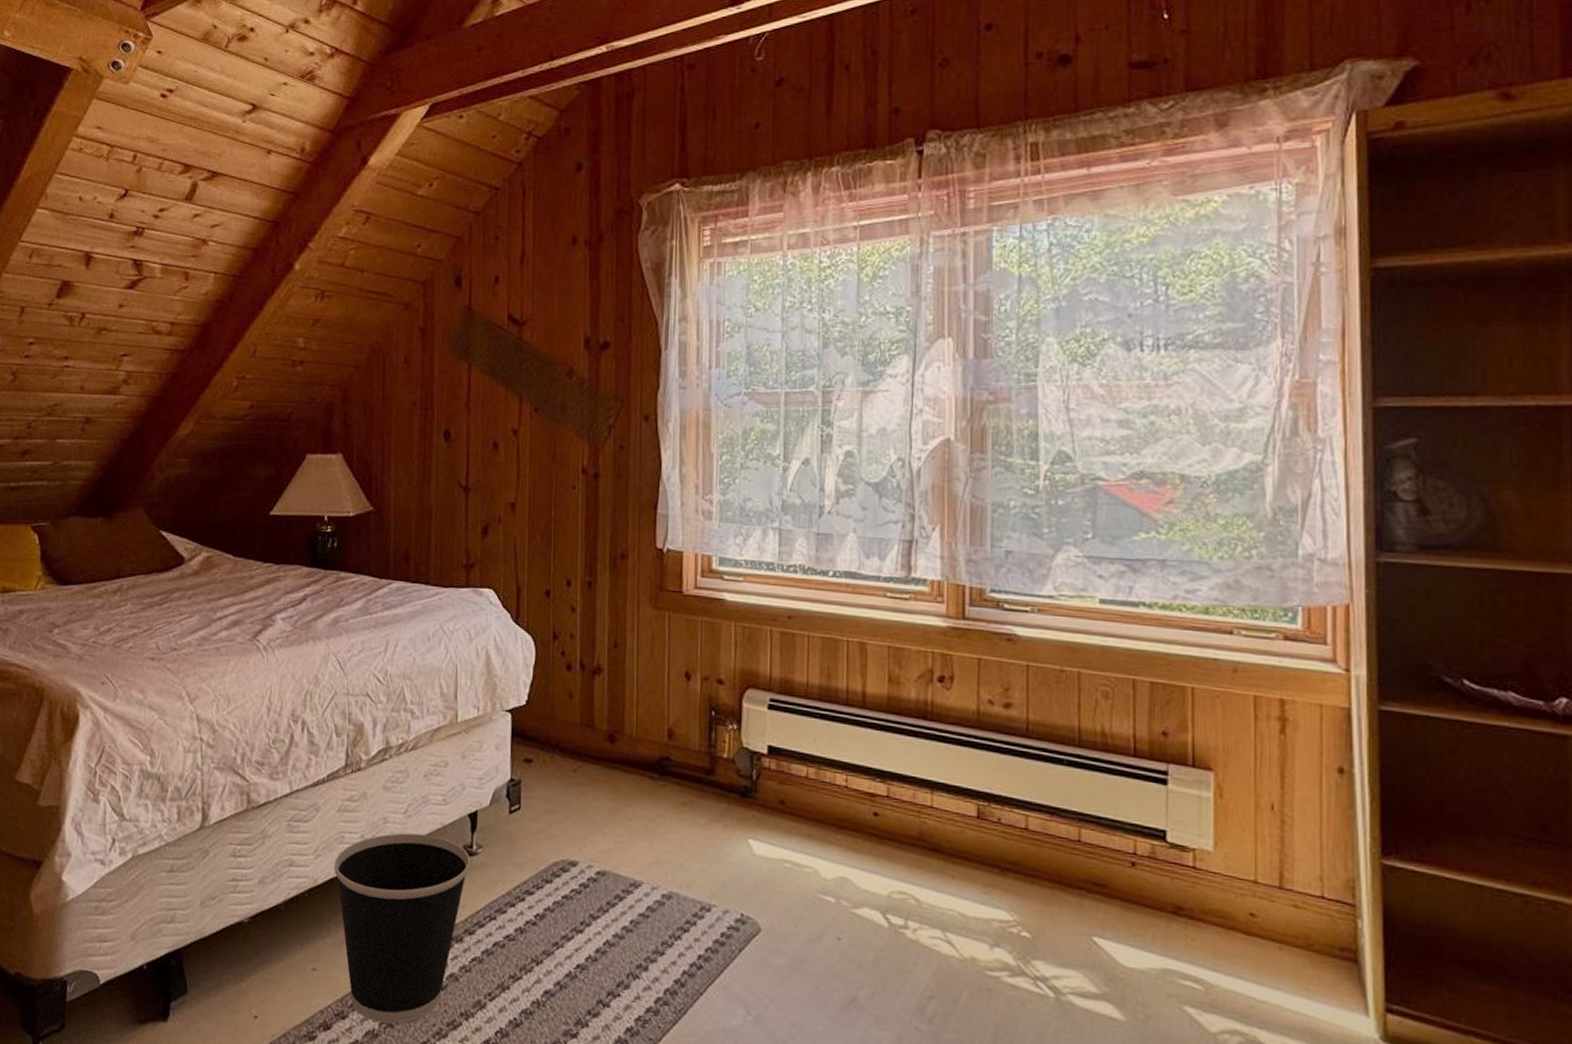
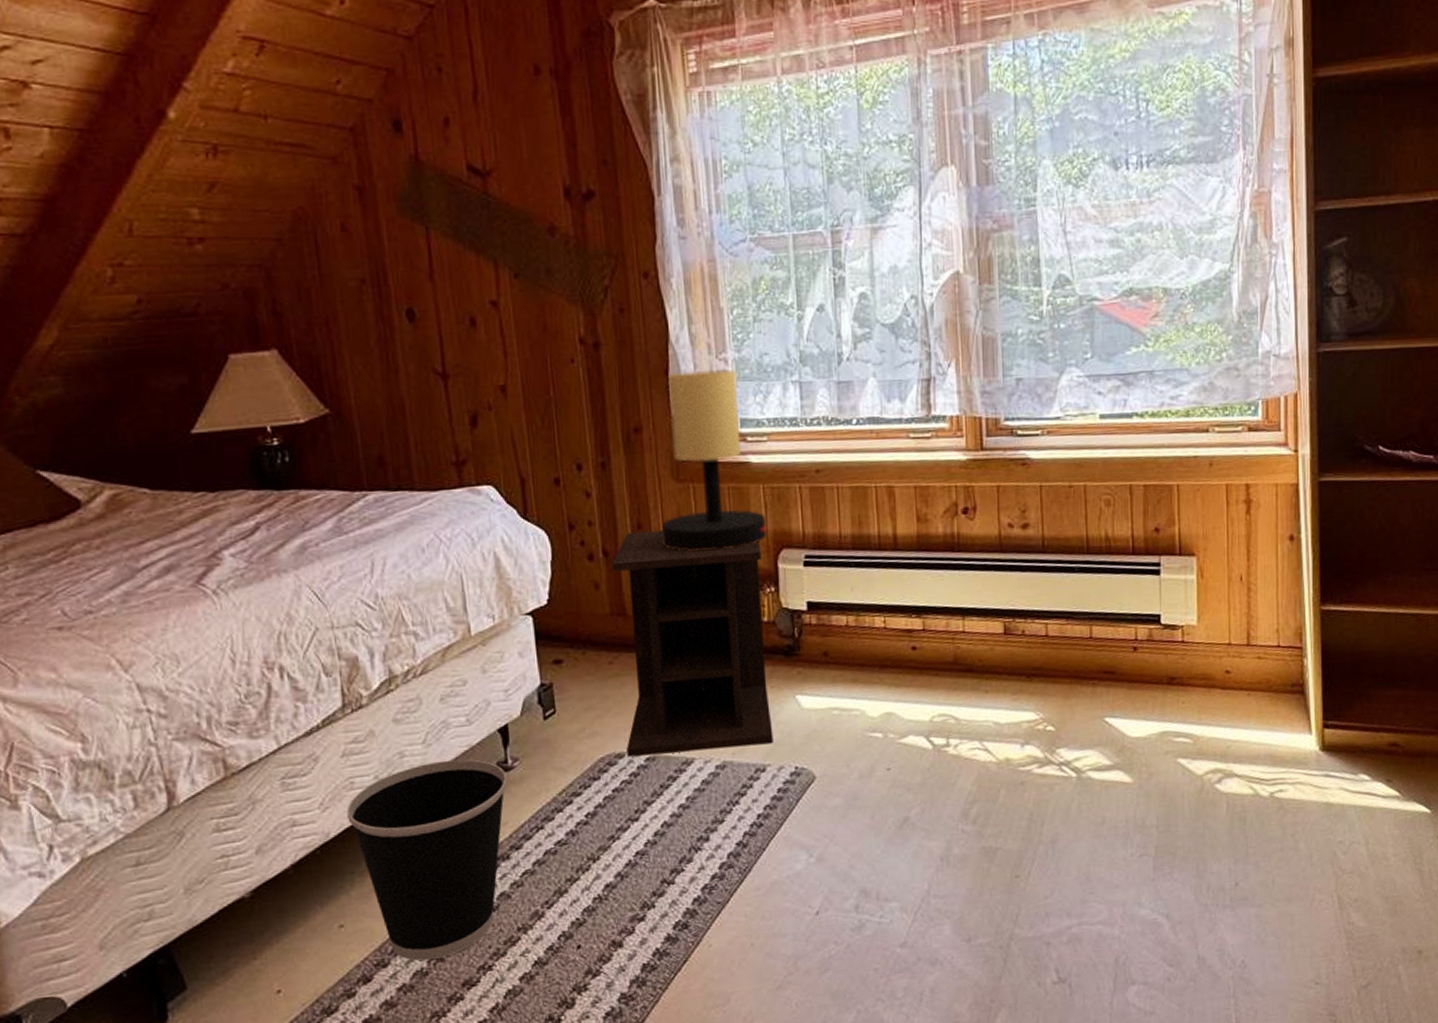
nightstand: none [580,650,727,884] -> present [612,531,773,757]
table lamp: none [635,508,736,681] -> present [662,370,768,552]

